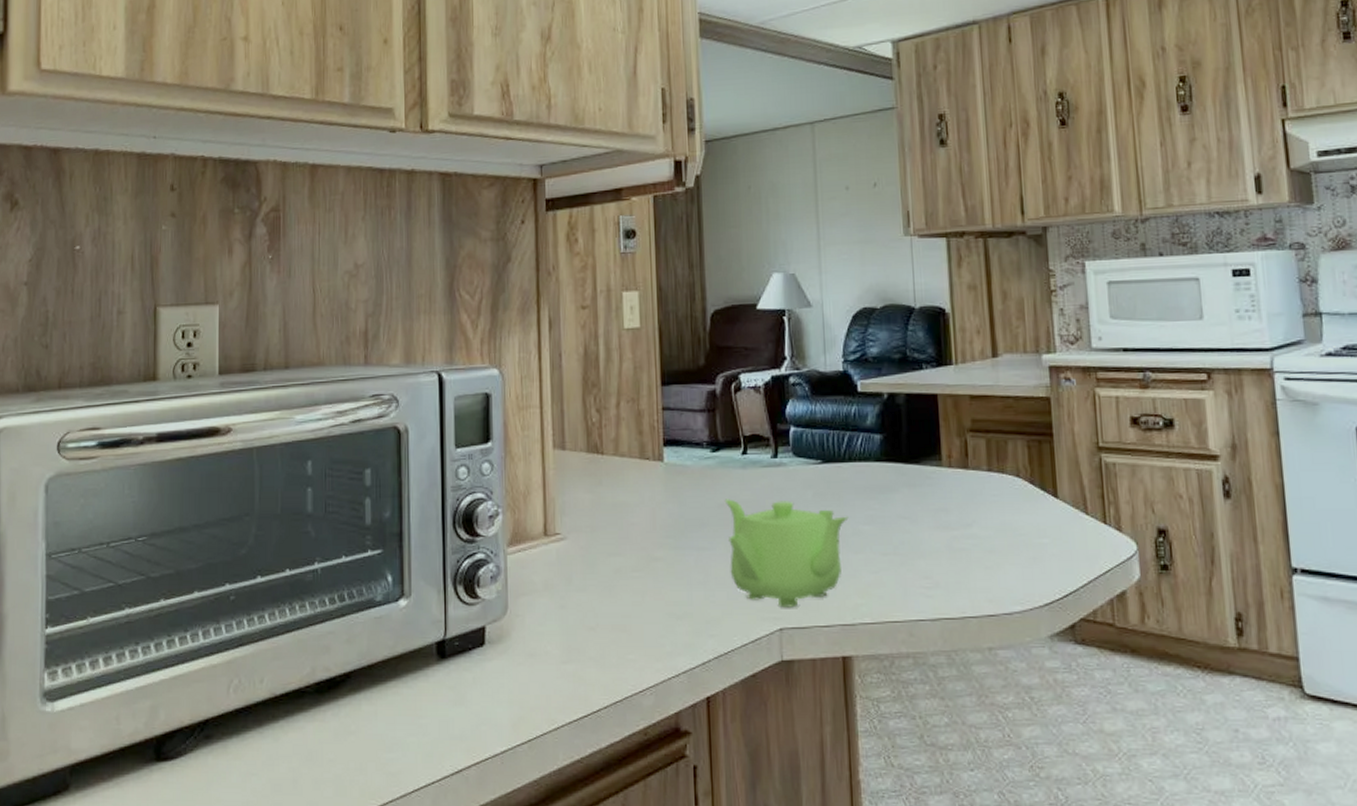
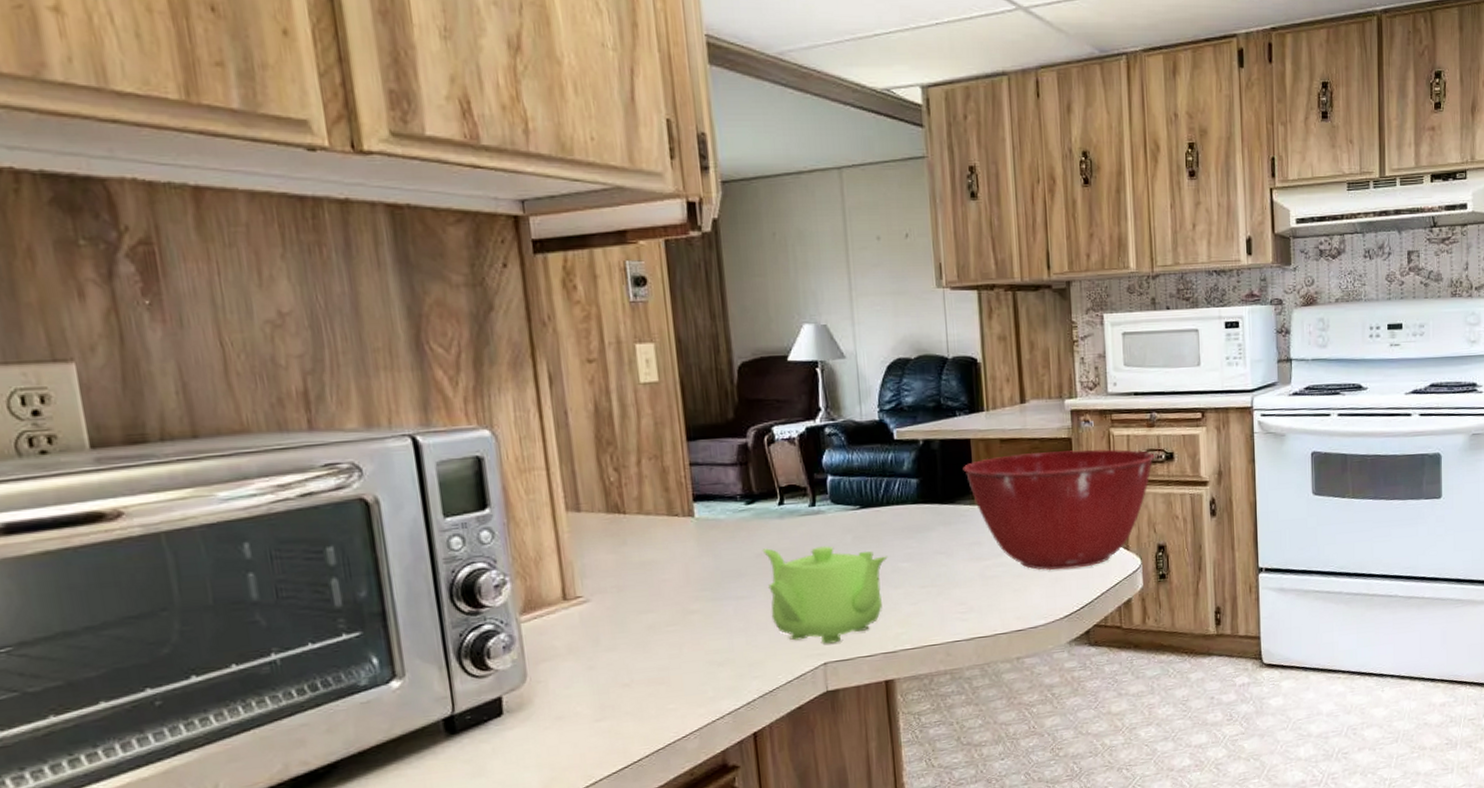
mixing bowl: none [929,411,1151,549] -> present [963,449,1155,571]

